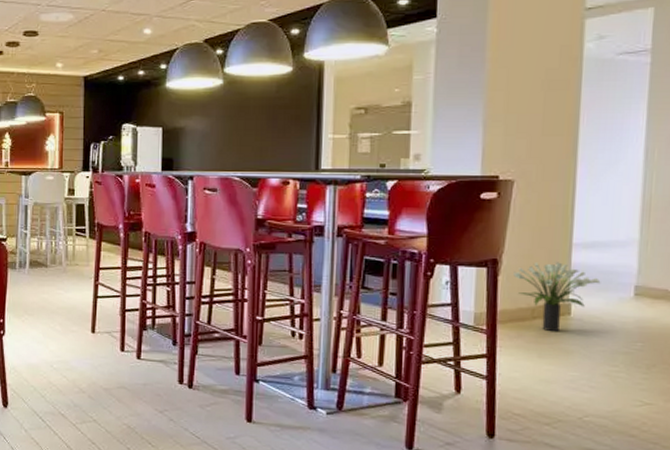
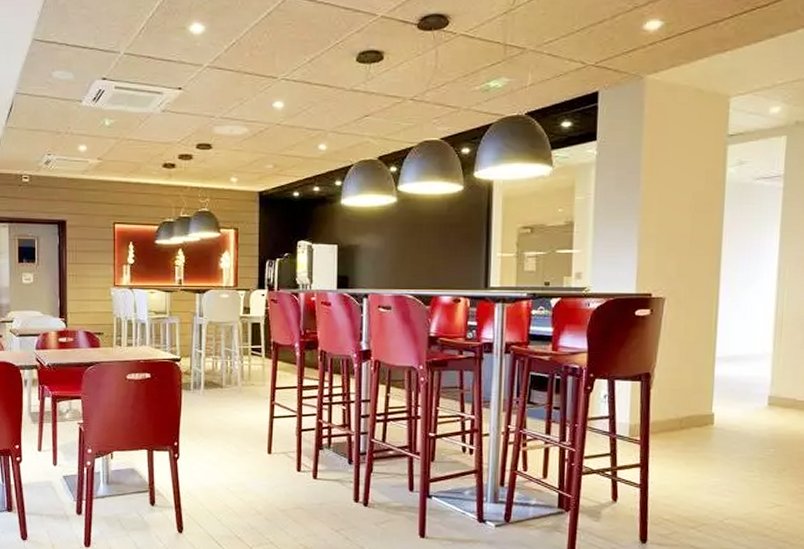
potted plant: present [513,262,601,333] -> none [664,375,740,441]

